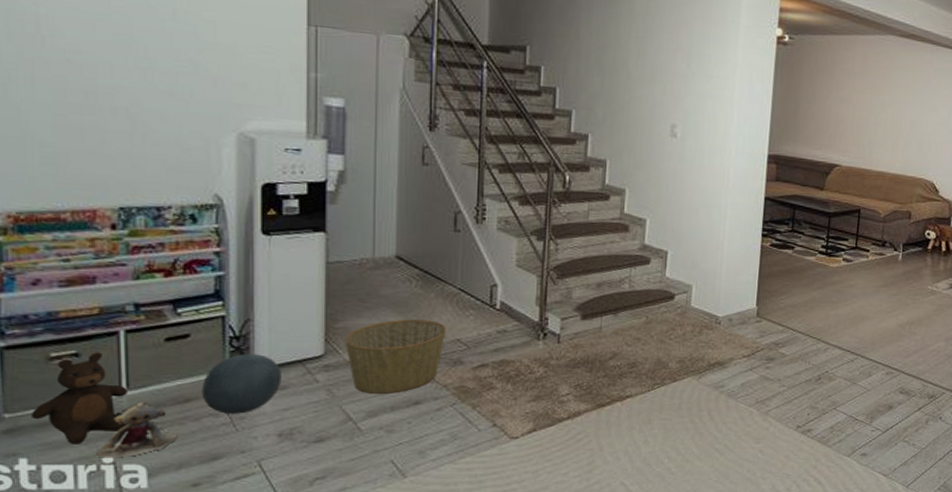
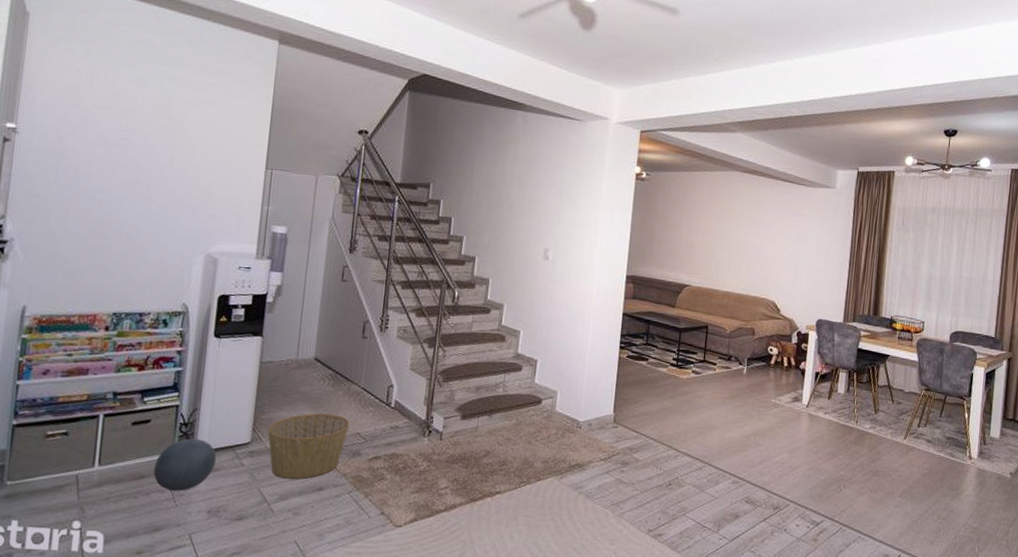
teddy bear: present [32,352,129,444] -> none [26,432,100,511]
stuffed animal: present [96,402,178,458] -> none [68,476,131,525]

